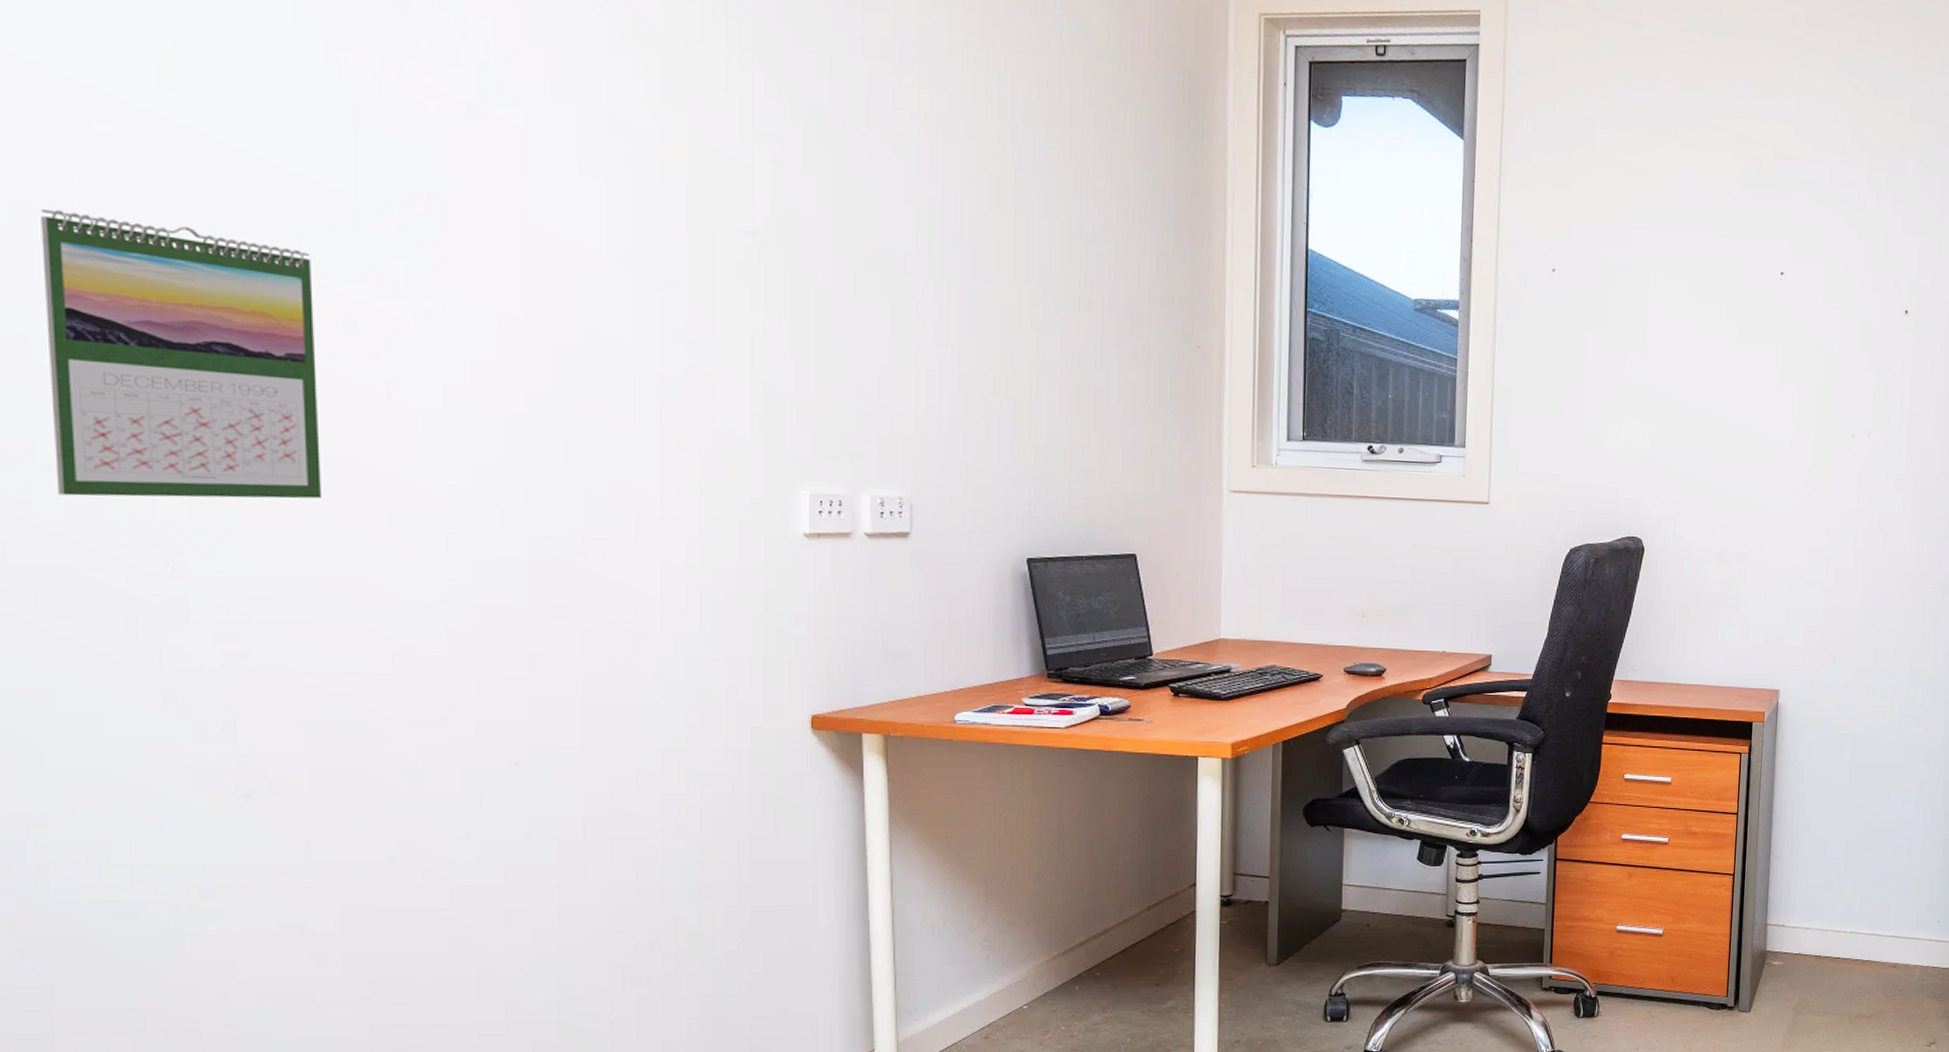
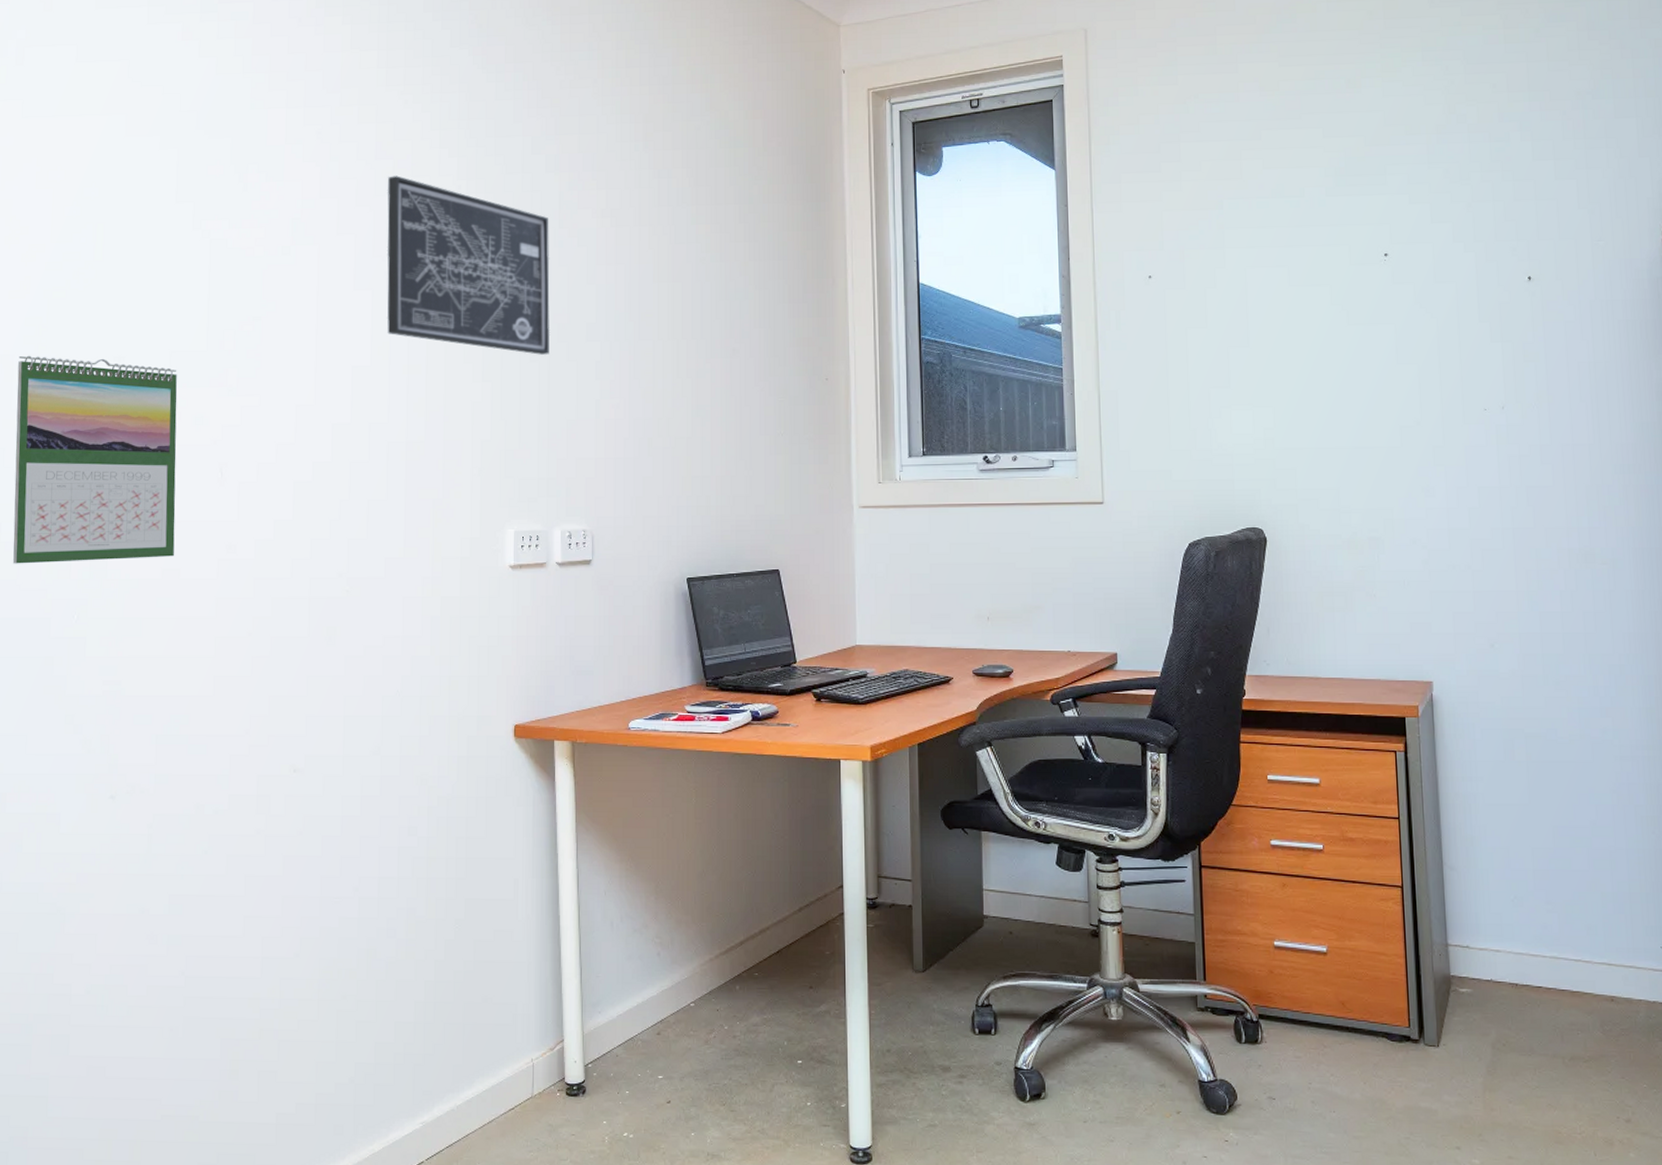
wall art: none [624,30,857,286] -> present [386,175,551,355]

